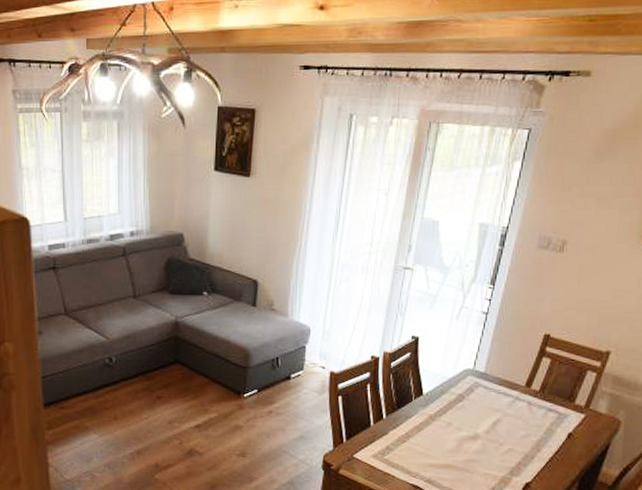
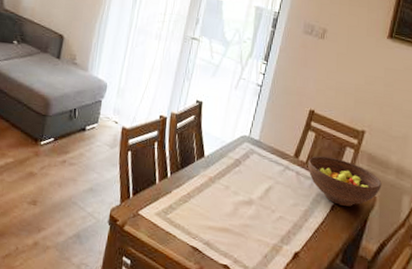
fruit bowl: none [541,382,628,433] -> present [308,156,382,206]

